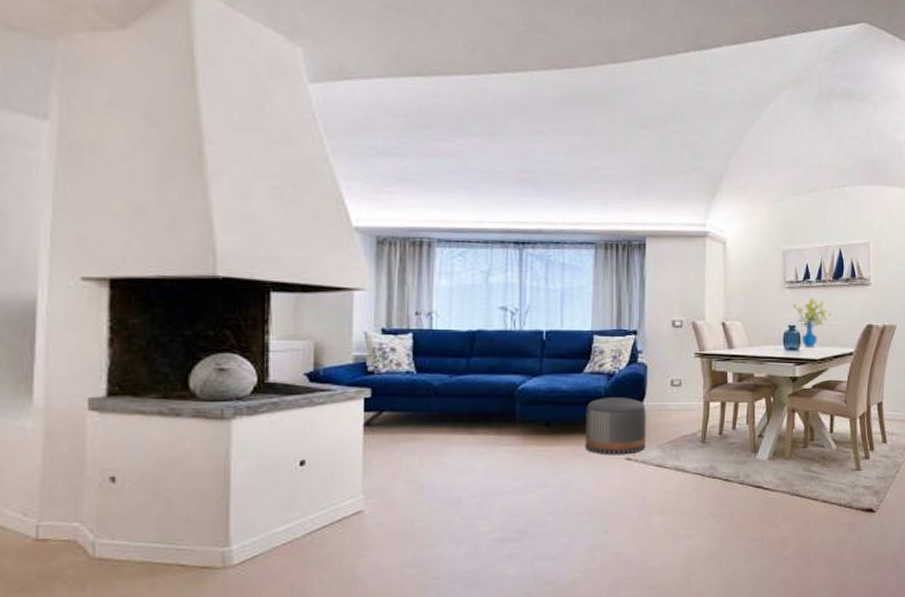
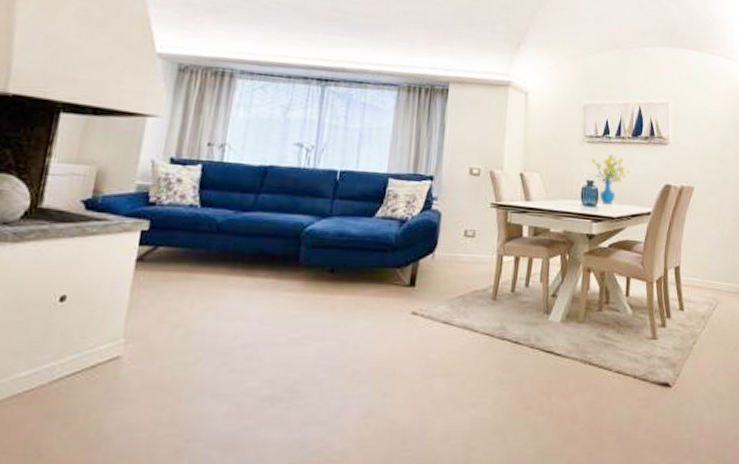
pouf: present [585,397,647,455] -> none [369,245,437,309]

